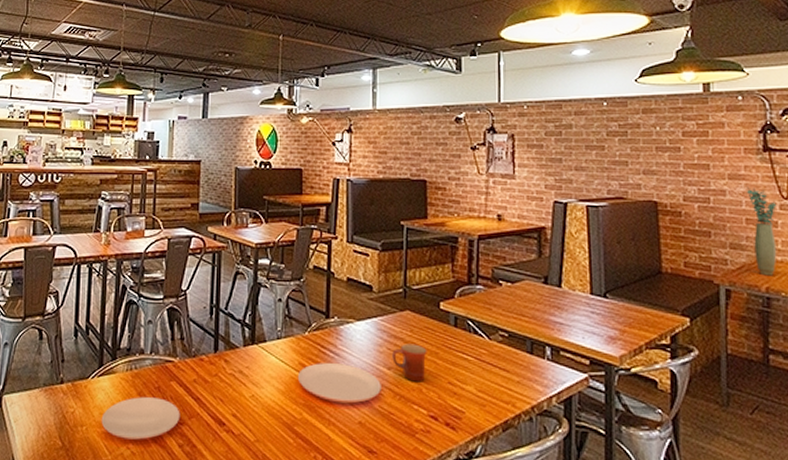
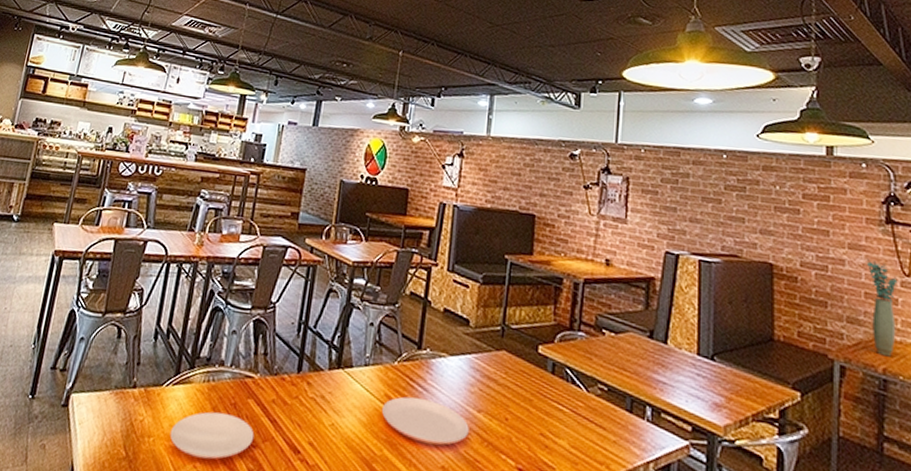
mug: present [392,343,427,382] -> none [483,386,521,430]

